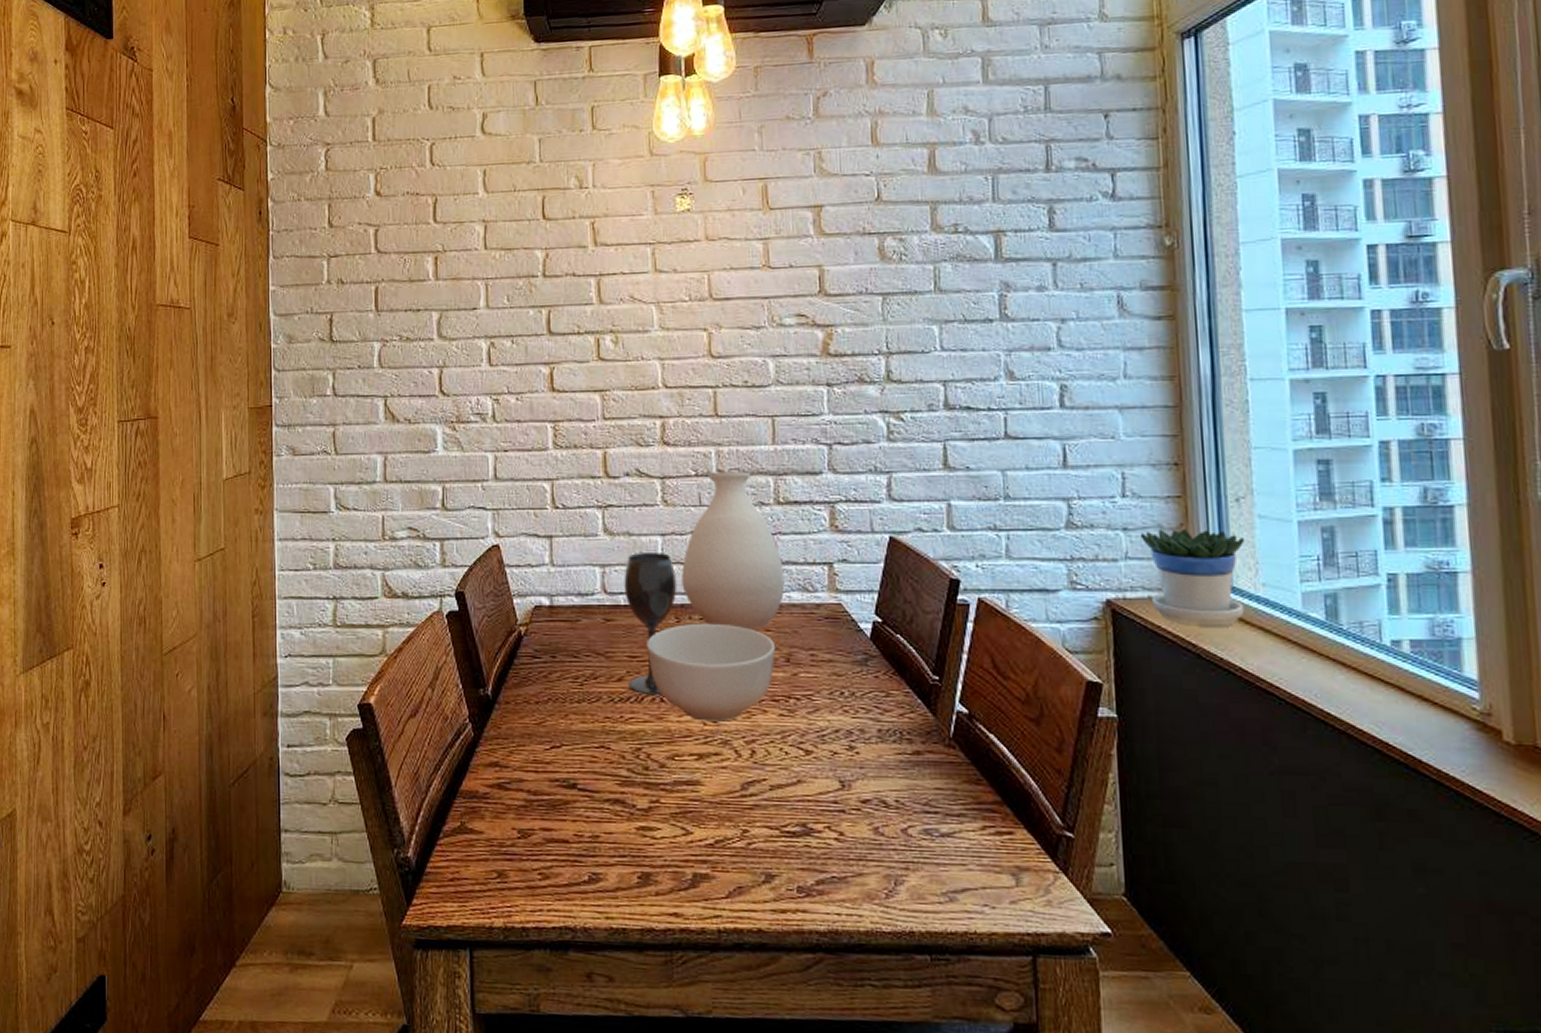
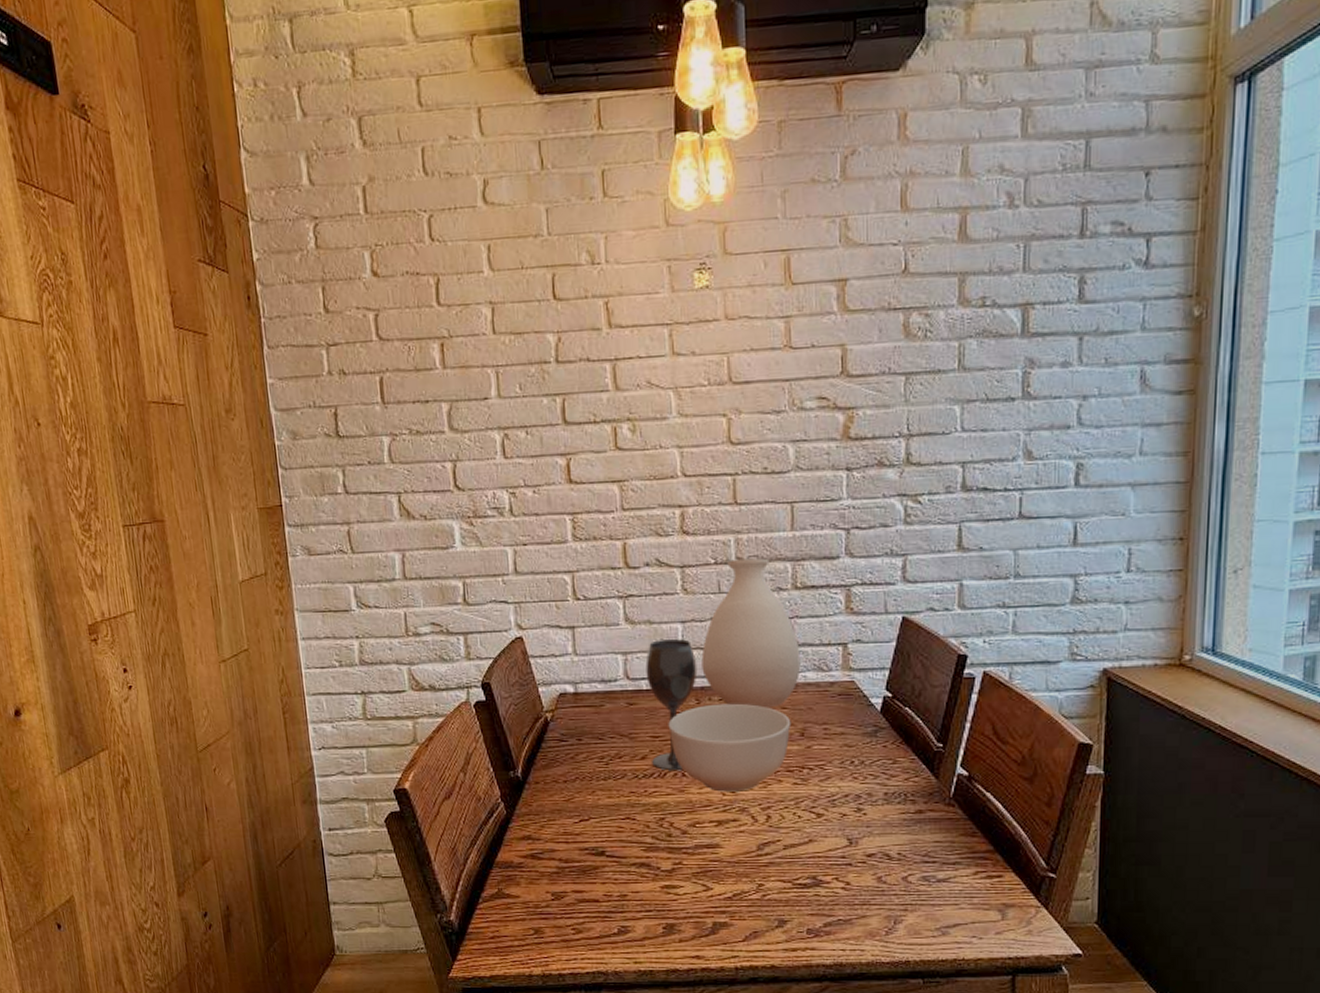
flowerpot: present [1140,528,1246,628] -> none [1140,600,1239,692]

